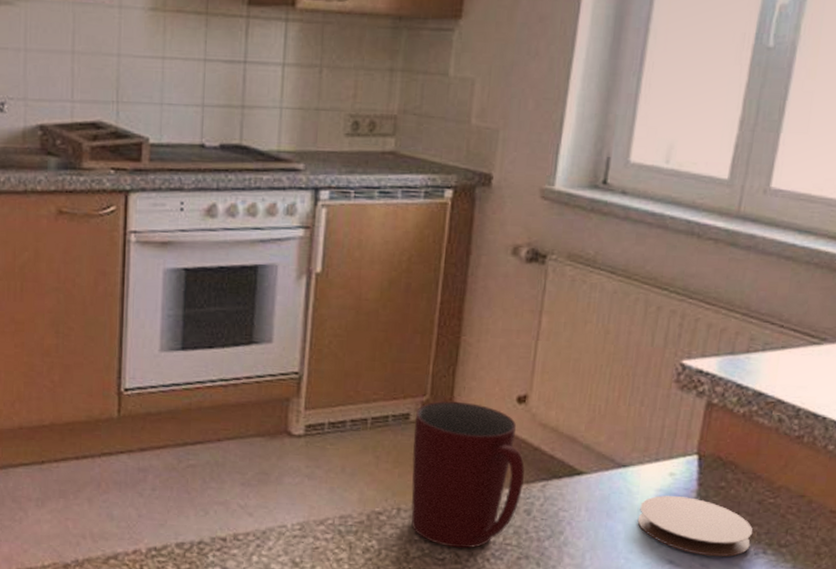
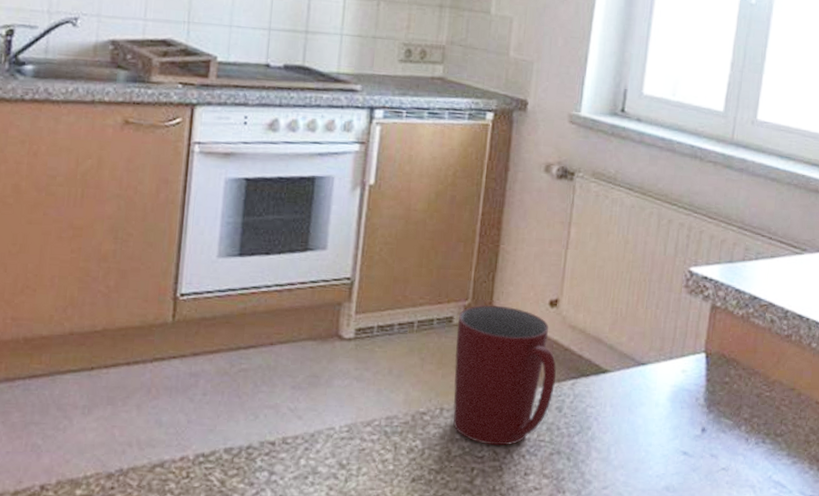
coaster: present [637,495,753,557] -> none [655,391,754,447]

